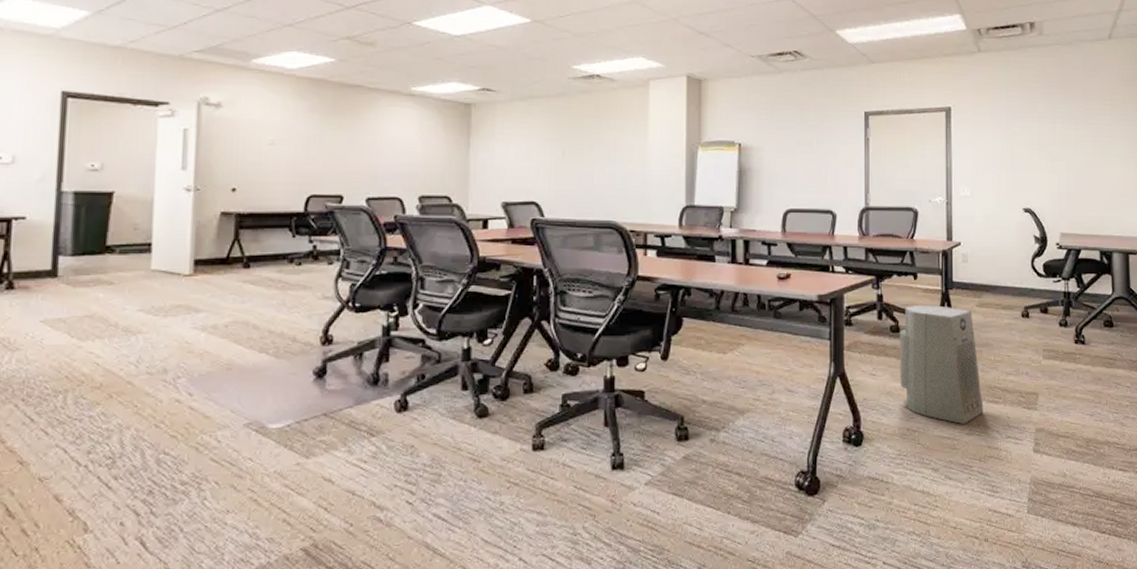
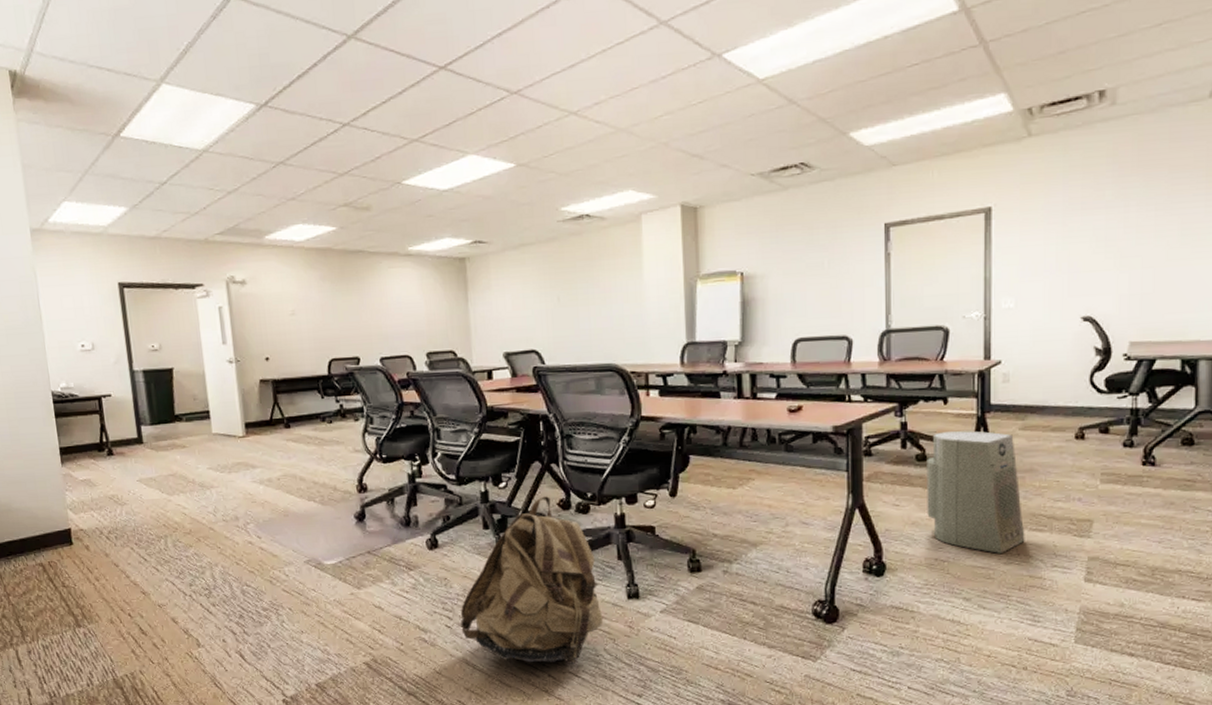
backpack: none [424,355,585,547] -> present [461,496,604,665]

